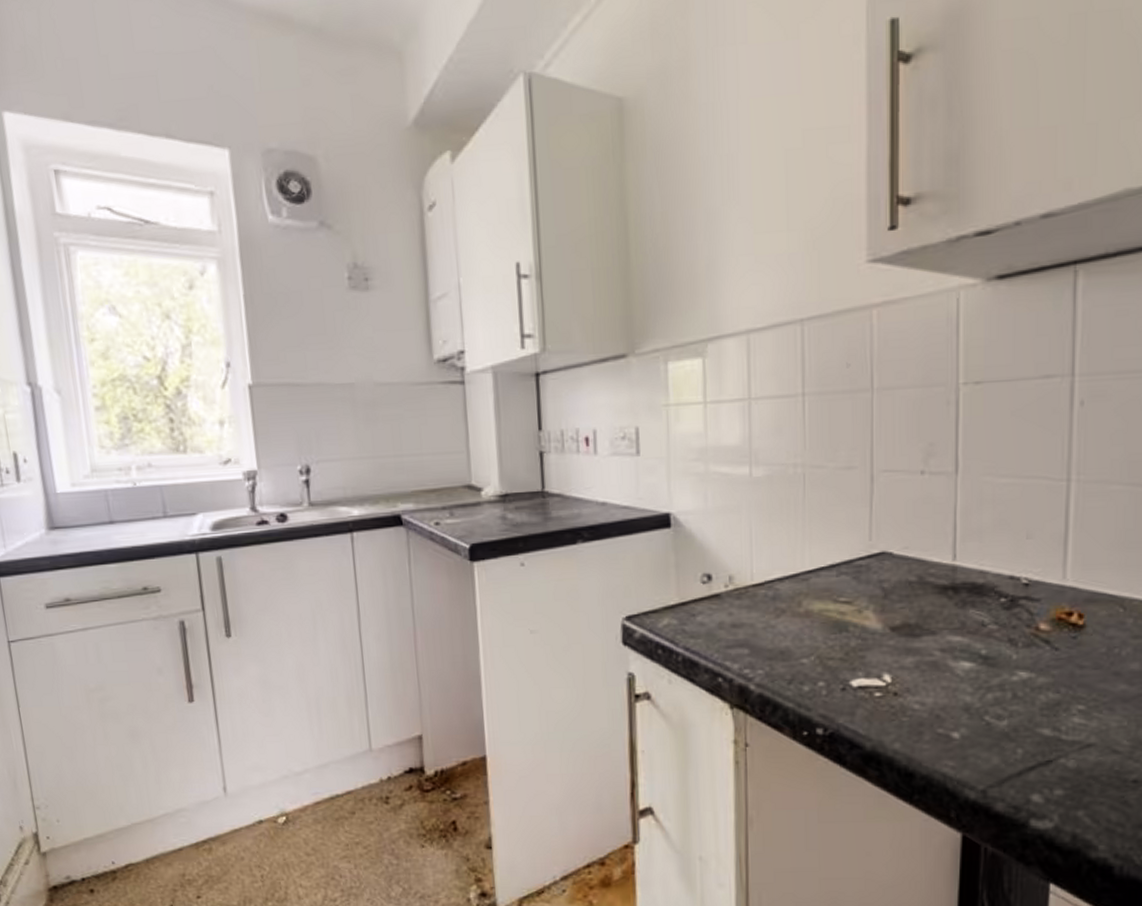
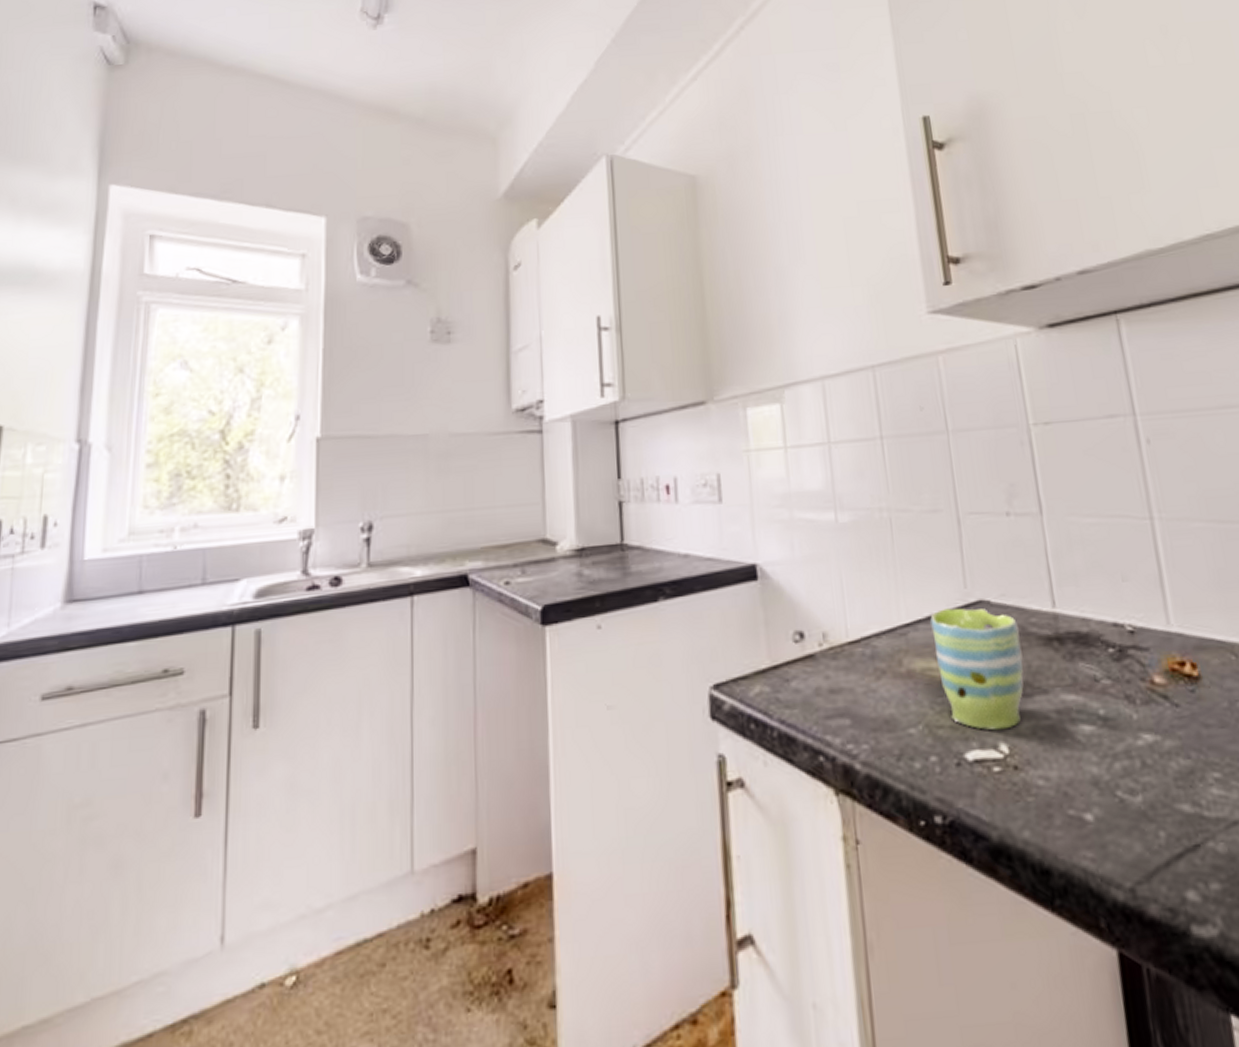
mug: none [833,558,916,664] -> present [930,607,1024,731]

